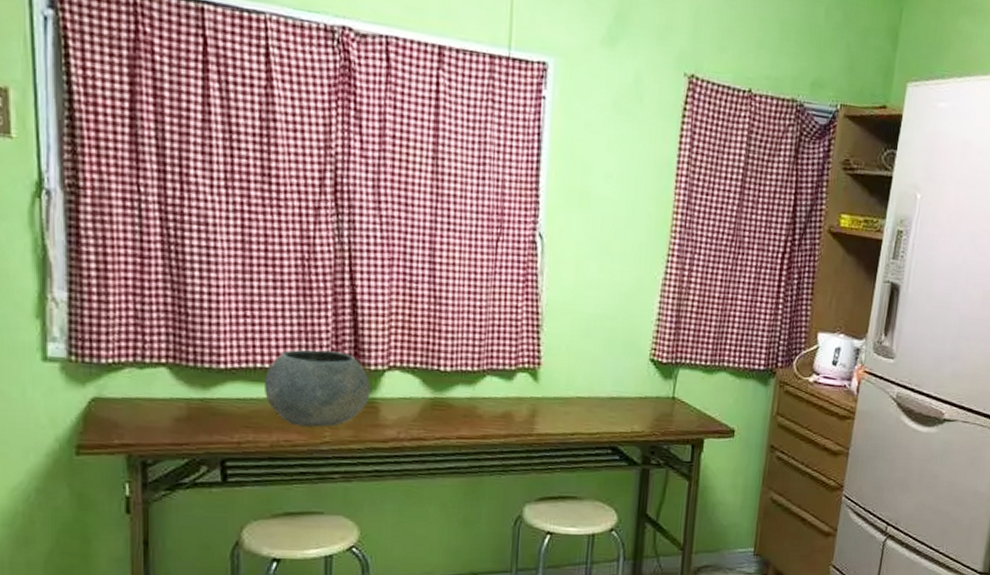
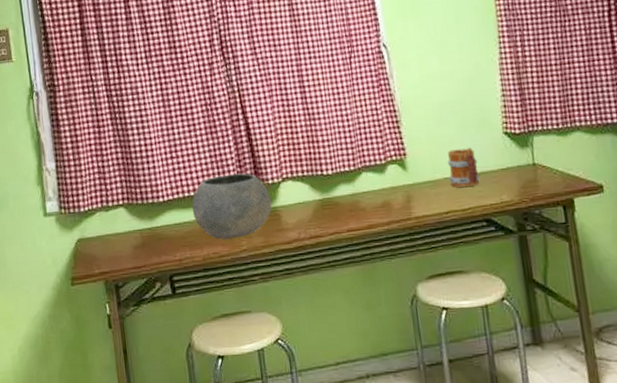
mug: none [582,368,616,411] -> present [447,147,481,188]

